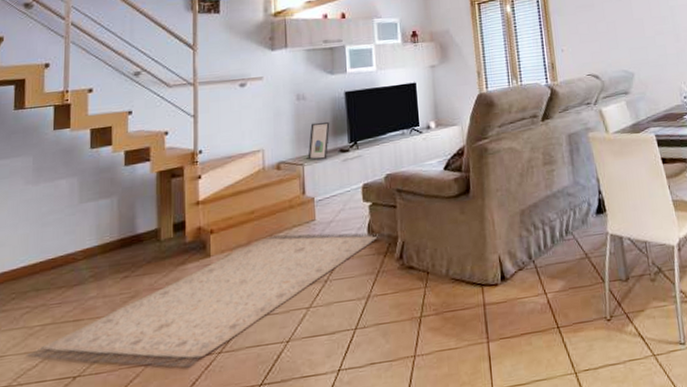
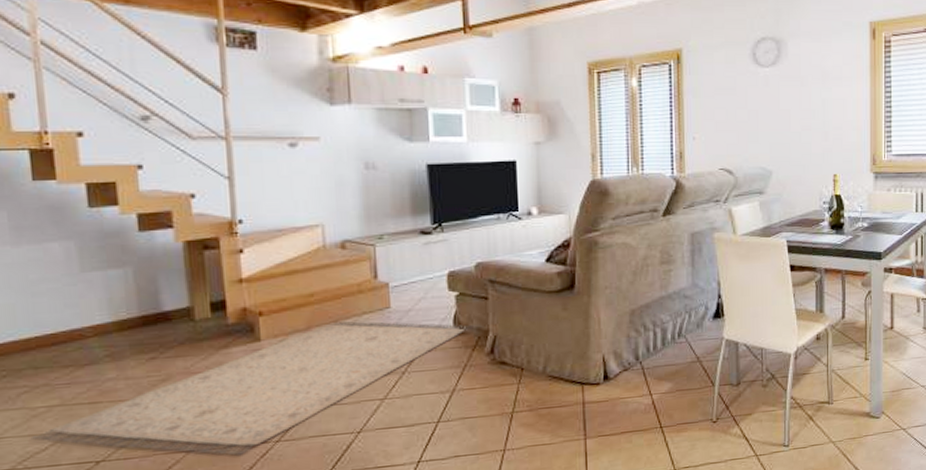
picture frame: present [308,122,330,160] -> none [380,197,408,242]

